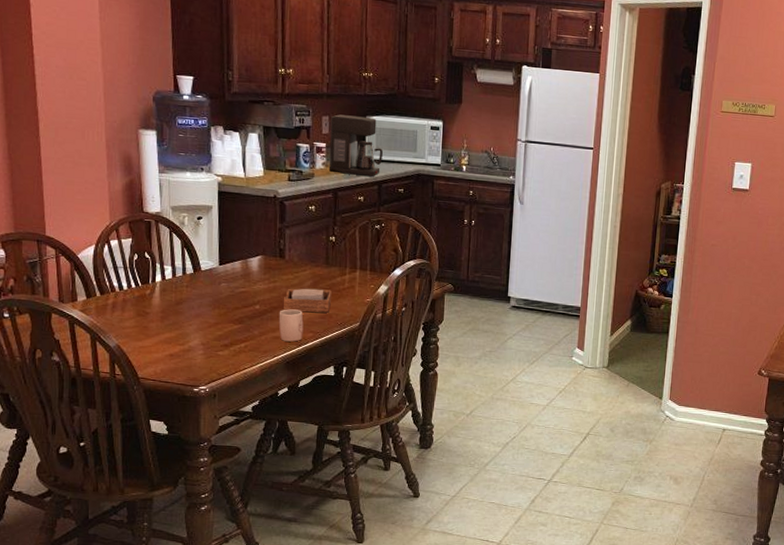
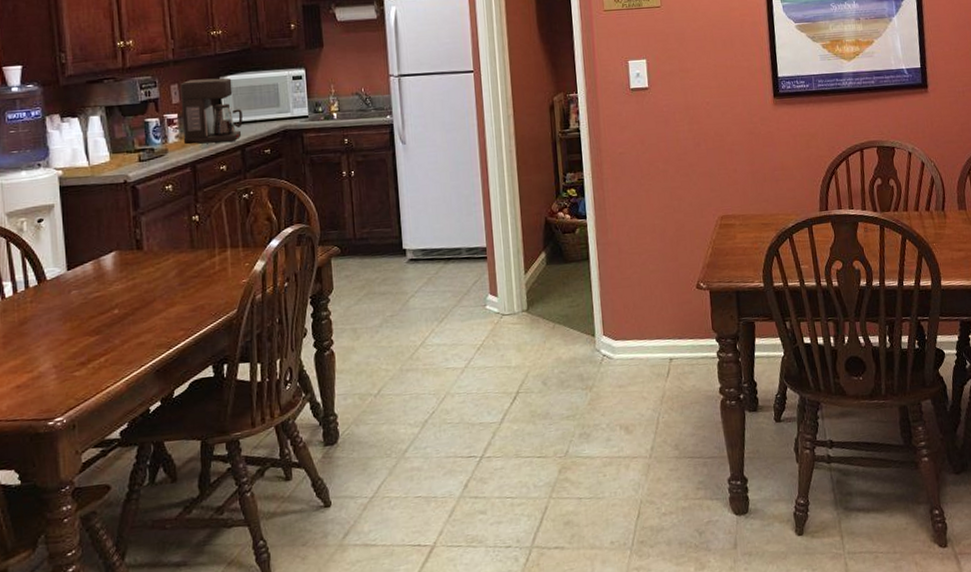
mug: present [278,309,304,342] -> none [142,306,173,346]
napkin holder: present [284,288,332,313] -> none [146,276,202,311]

